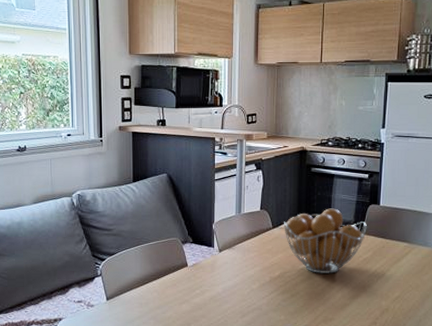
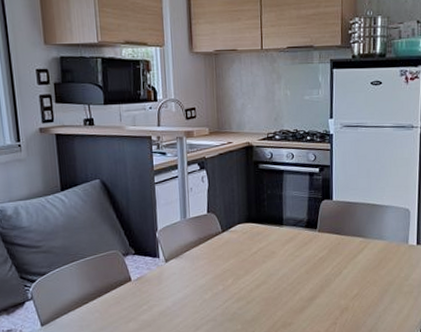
fruit basket: present [283,208,367,273] -> none [233,206,321,277]

